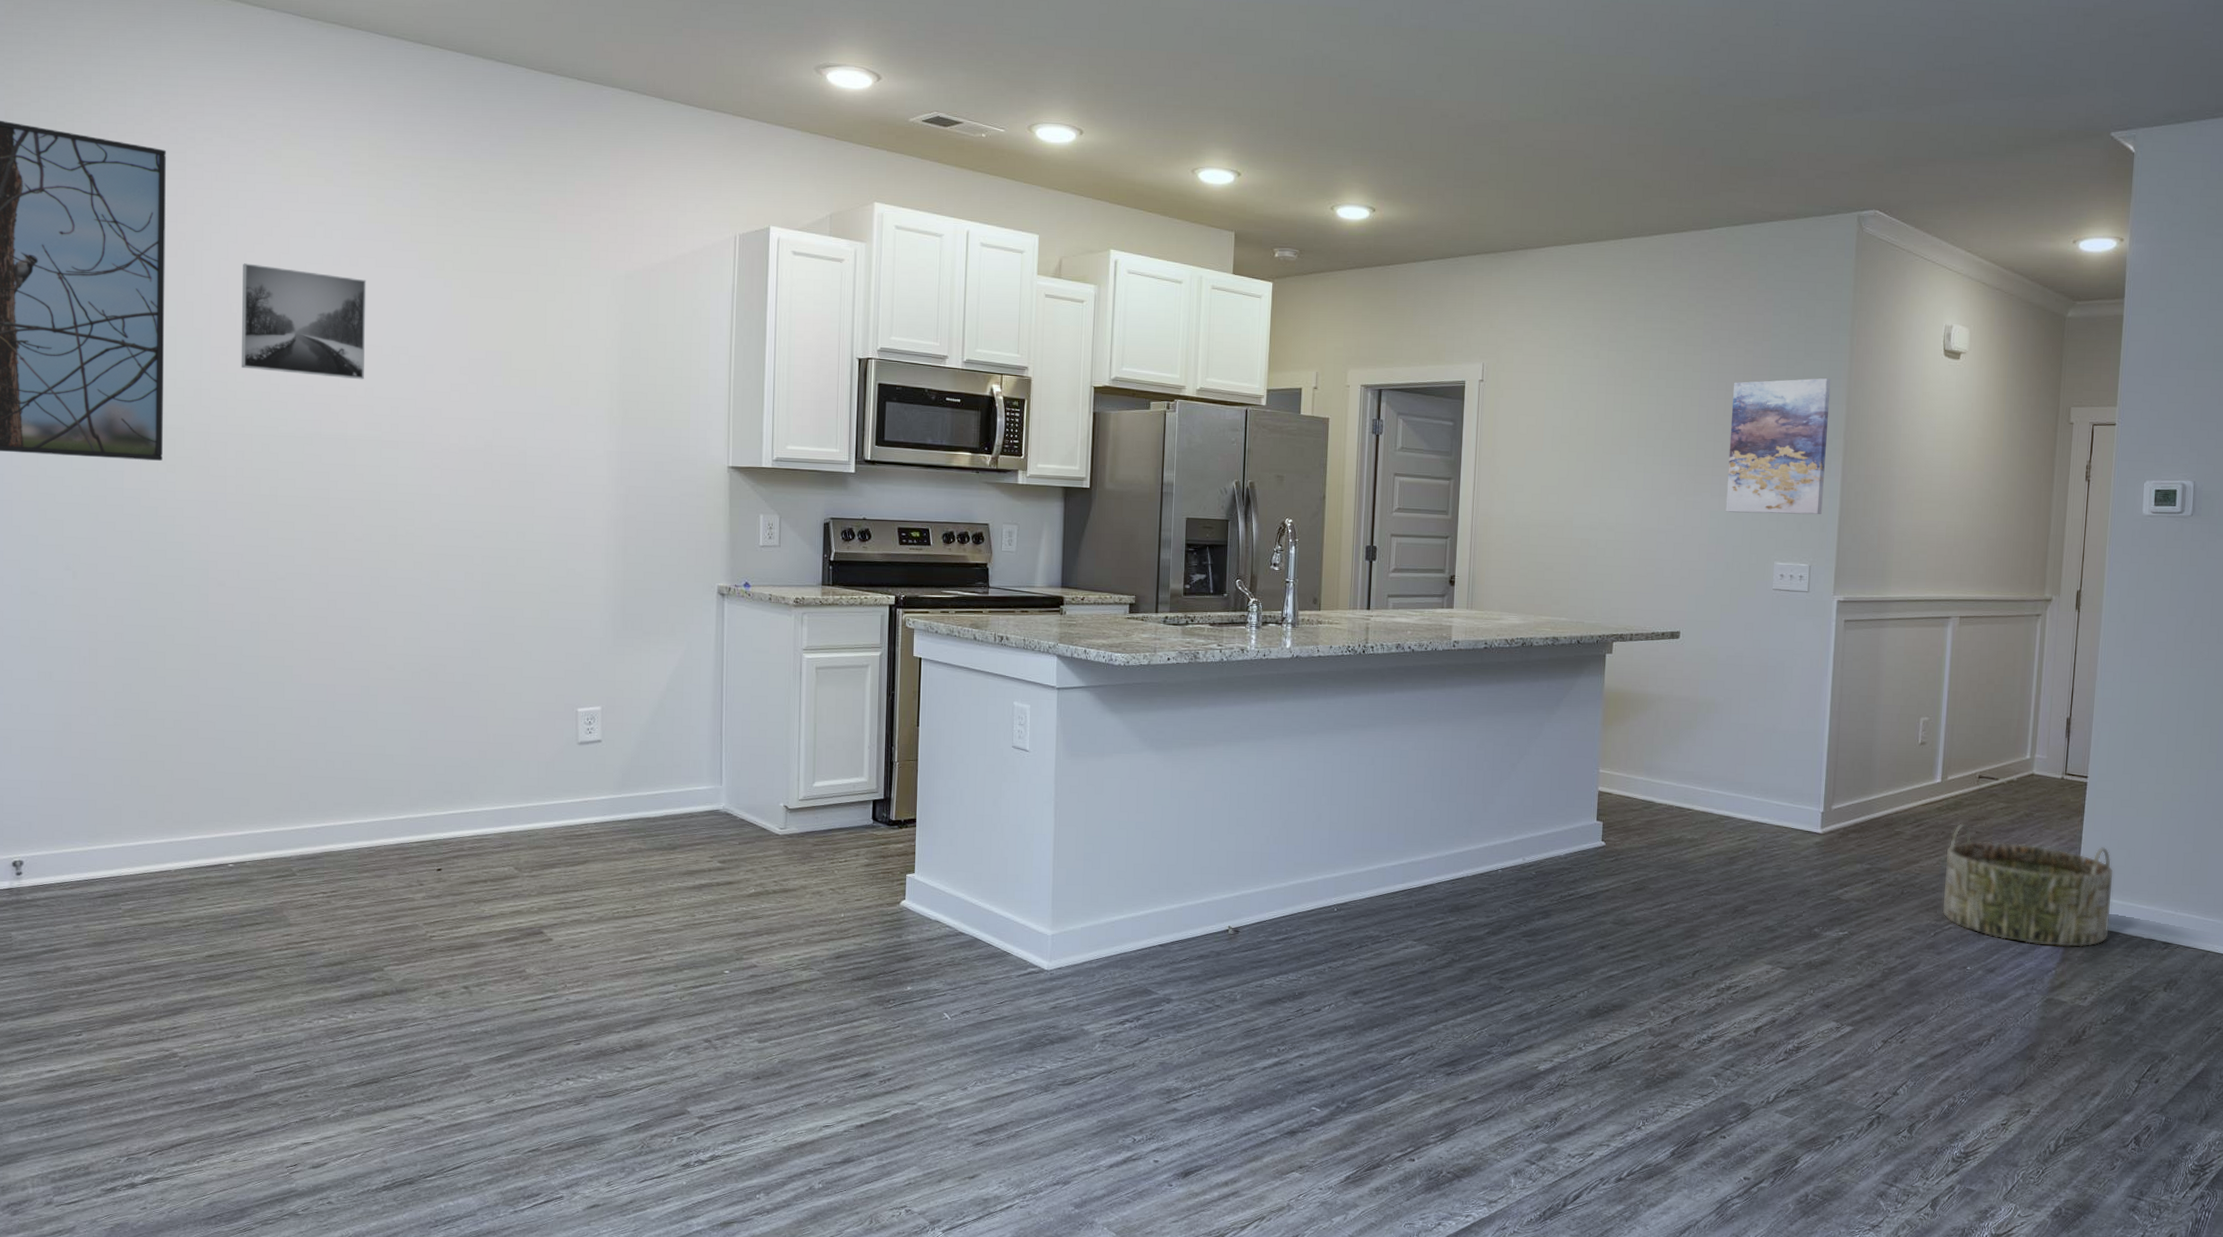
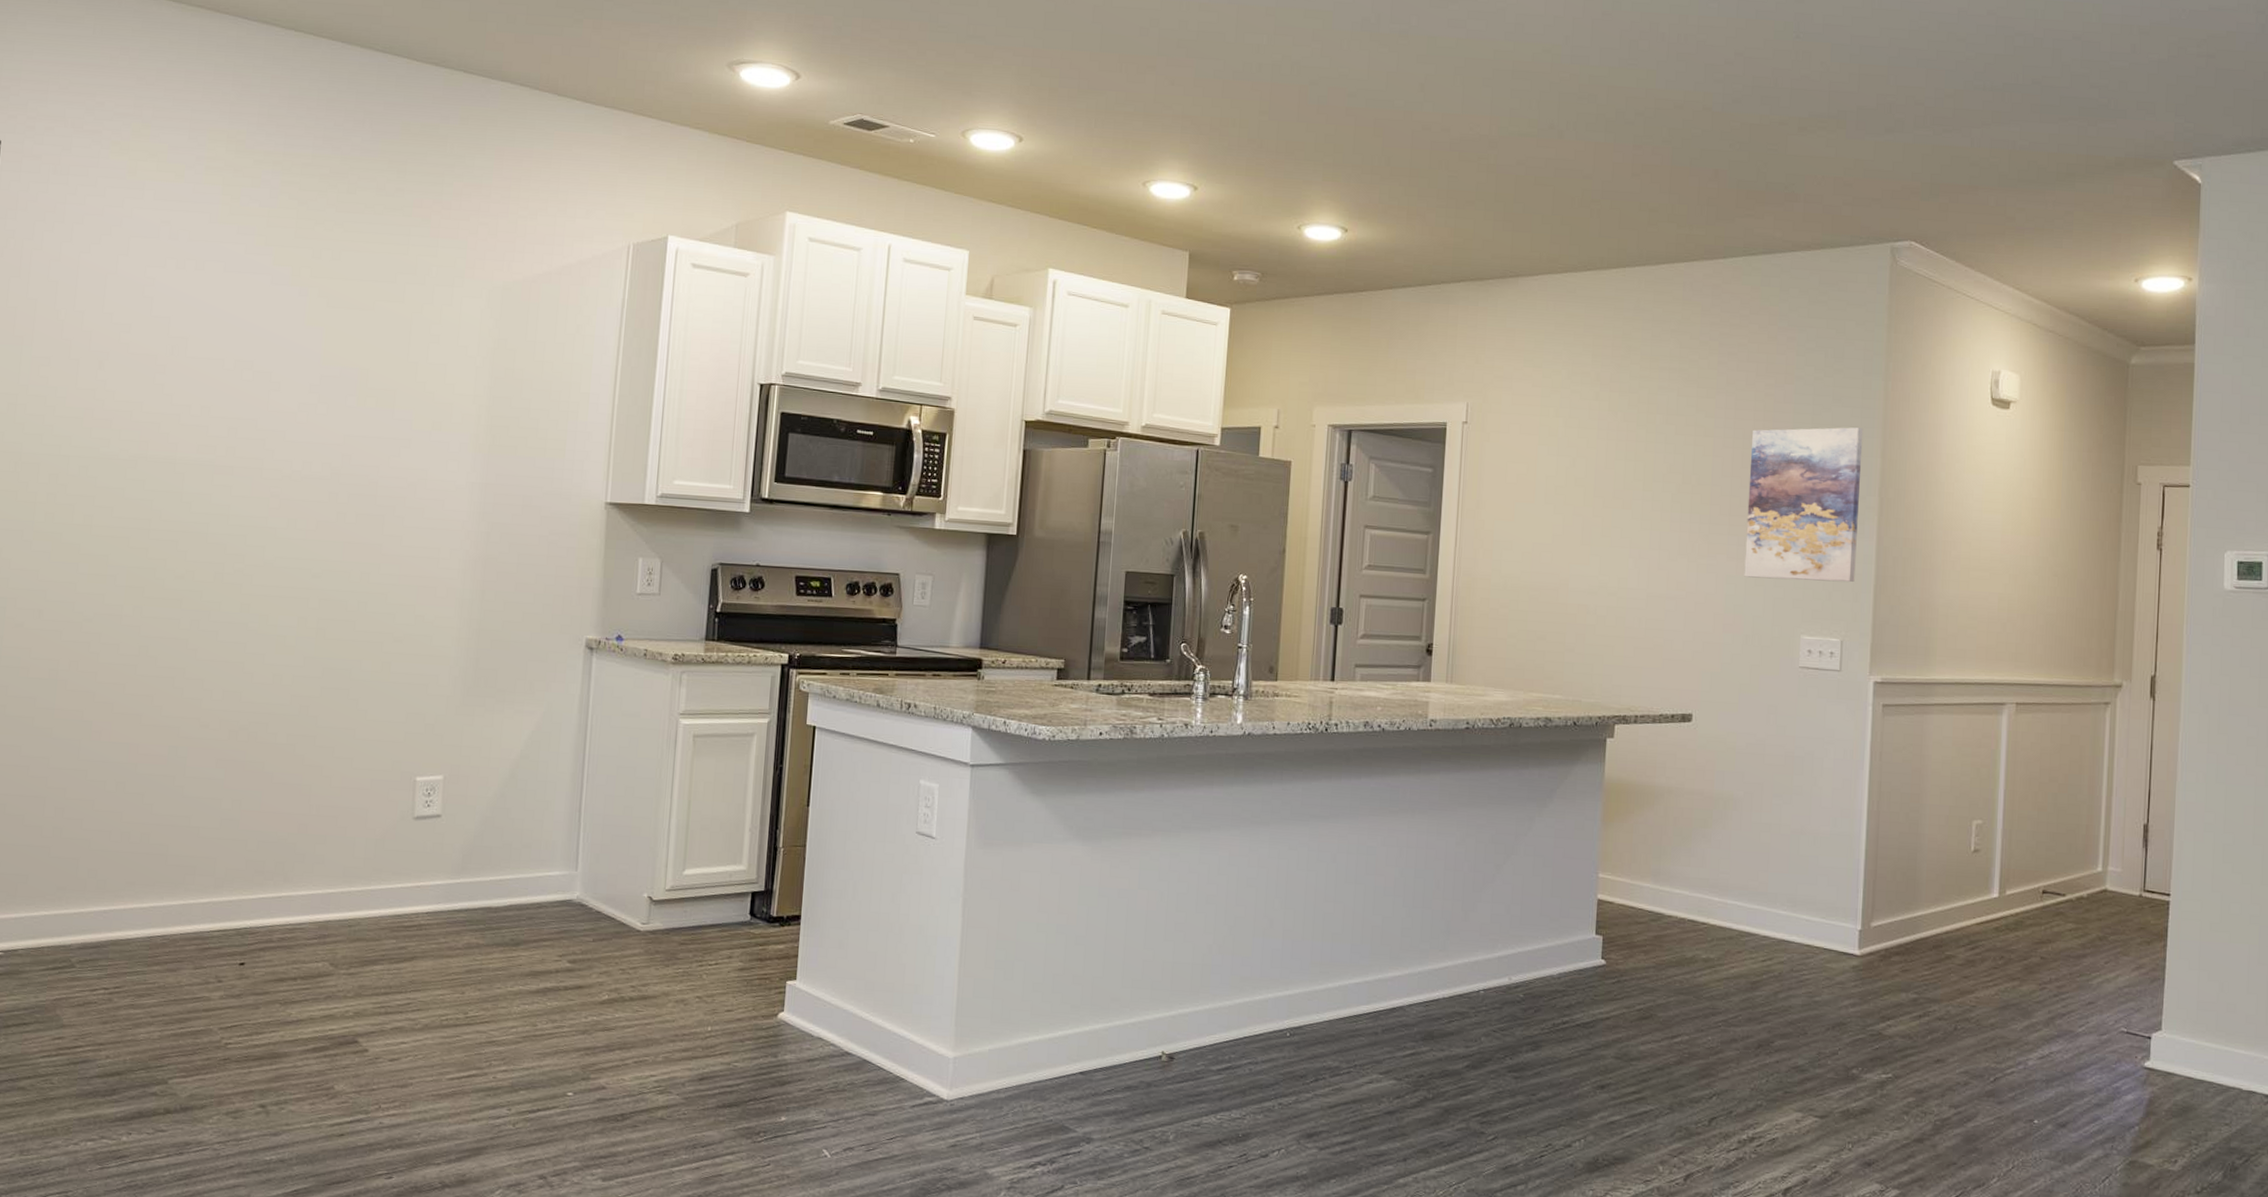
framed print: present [241,263,366,380] -> none [63,265,212,397]
basket: present [1942,823,2114,947] -> none [2003,946,2204,1099]

